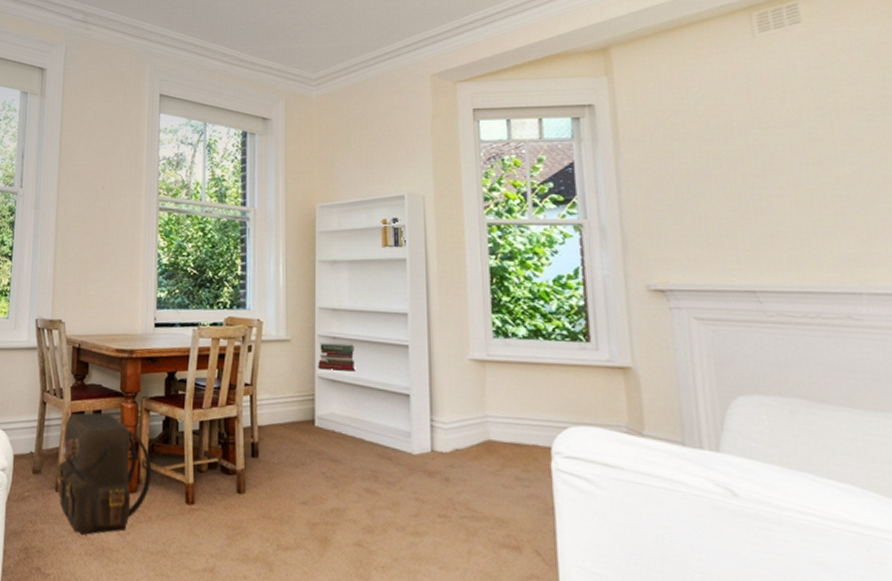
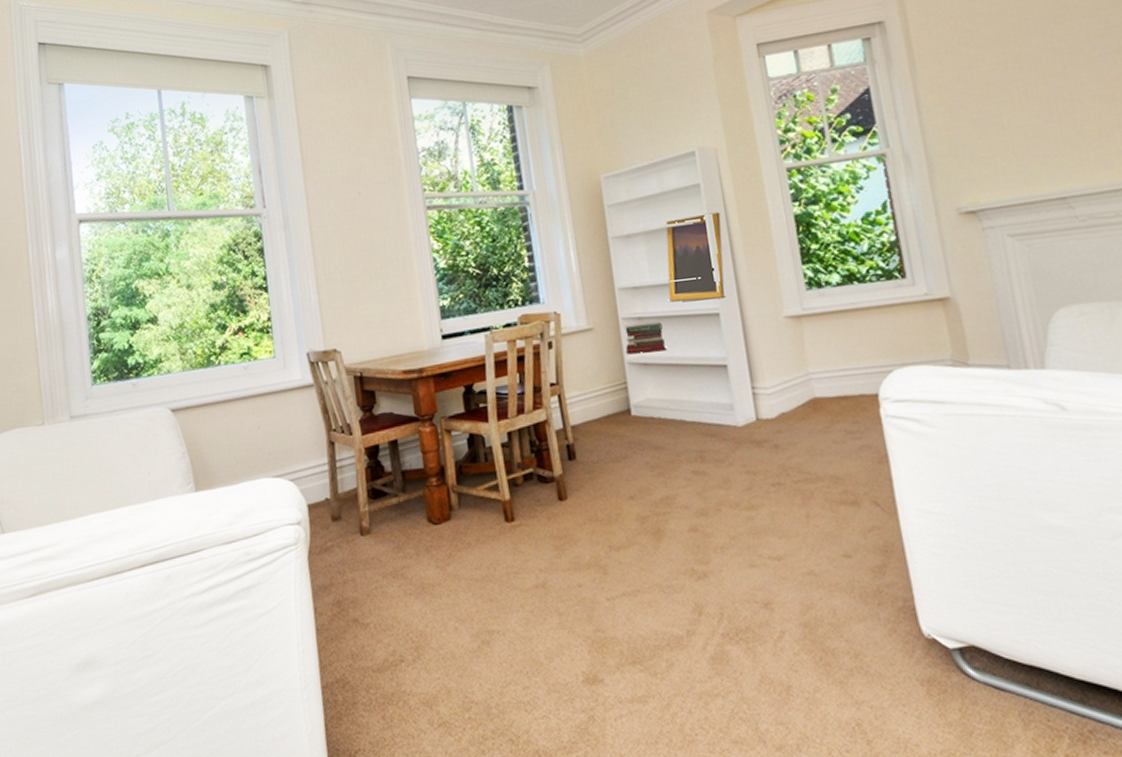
backpack: present [56,412,152,535] -> none [358,442,465,575]
picture frame: none [364,253,421,333] -> present [665,212,725,302]
books: present [380,217,406,248] -> none [672,176,703,212]

